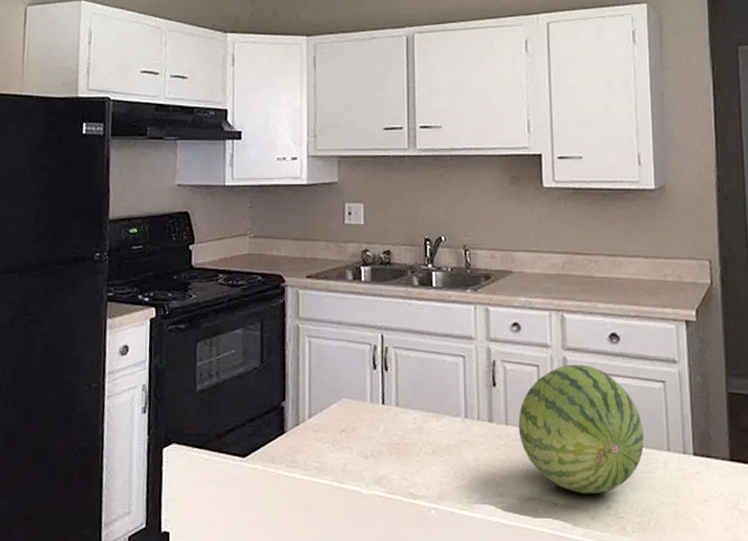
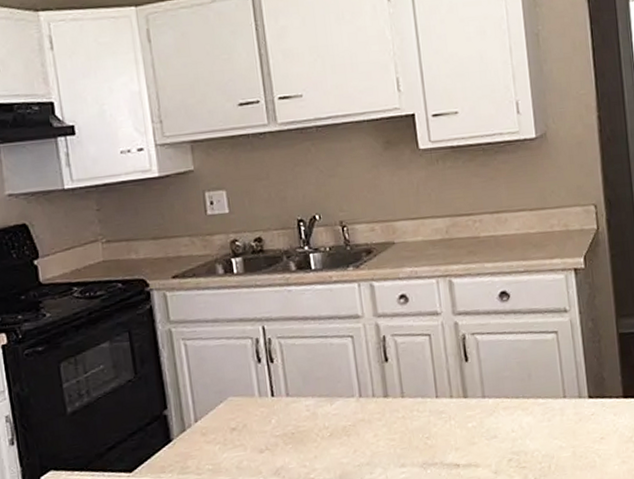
fruit: present [518,364,645,494] -> none [414,326,541,452]

